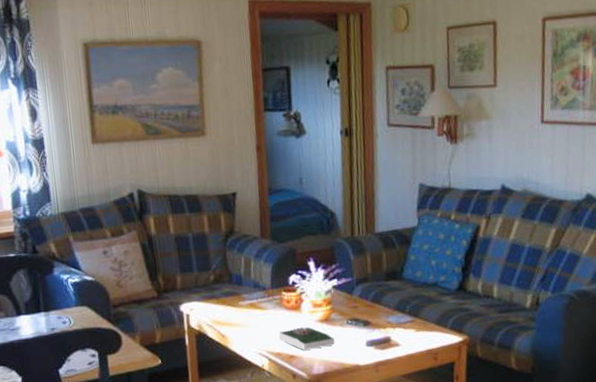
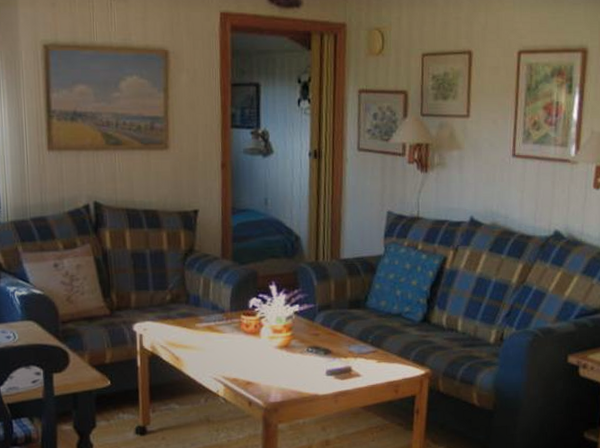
book: present [279,327,335,350] -> none [236,353,294,377]

